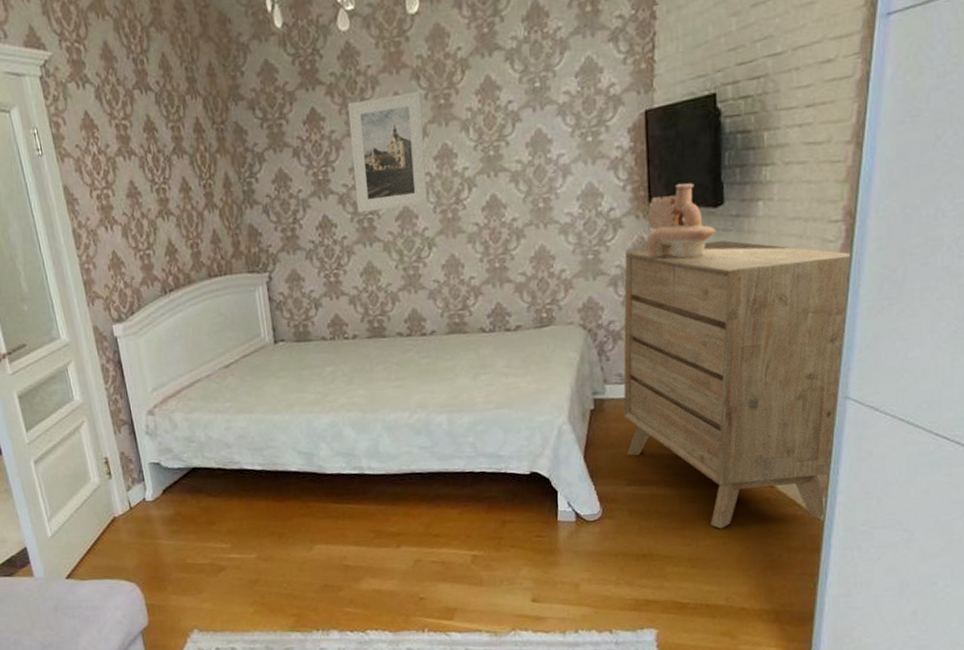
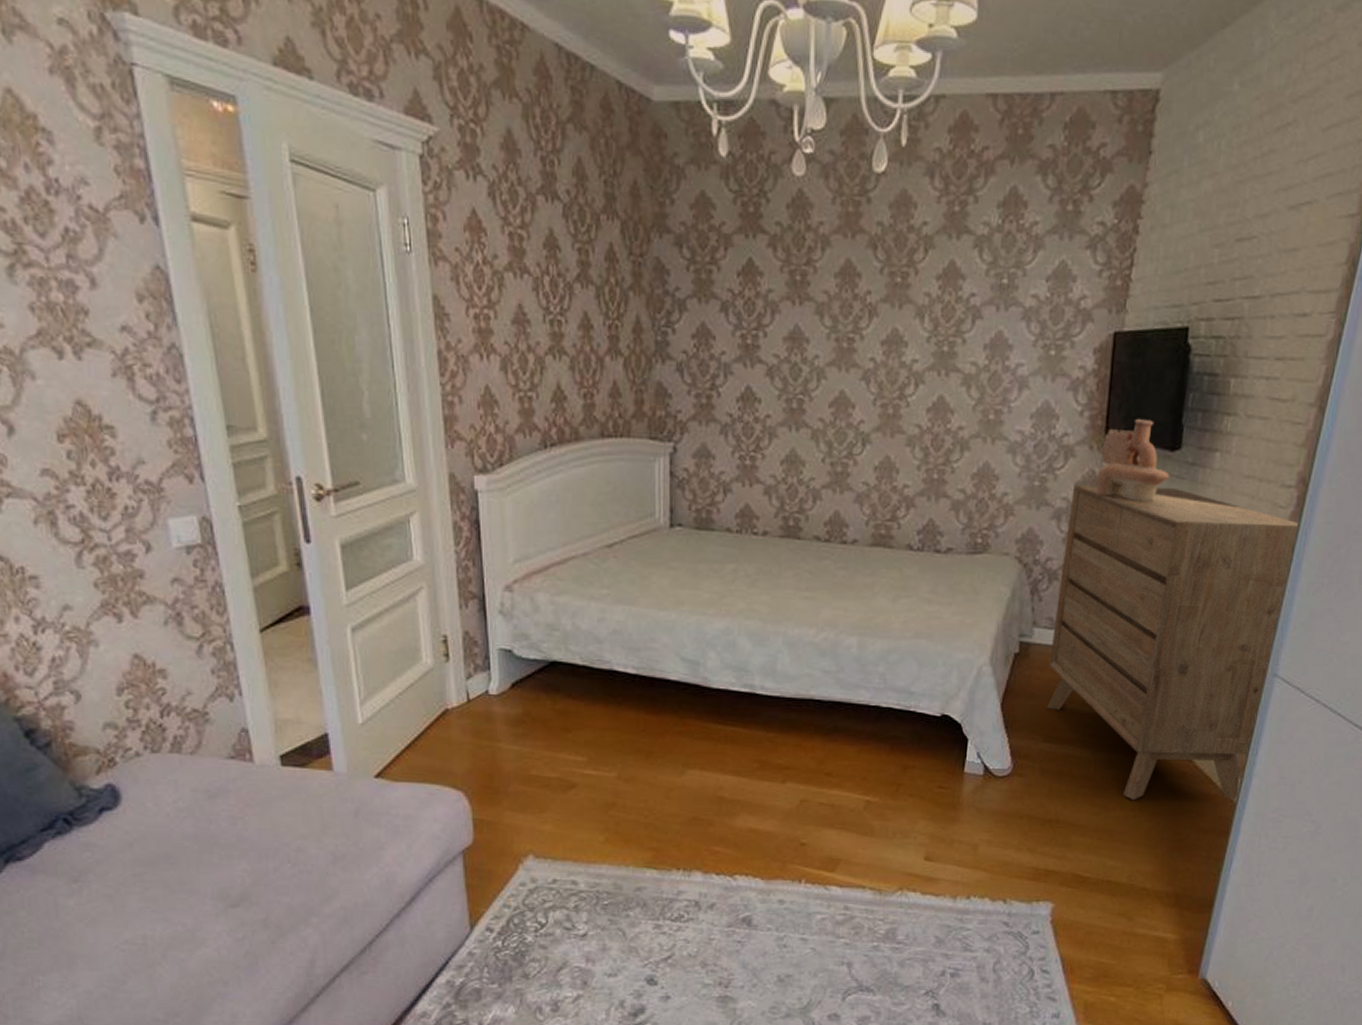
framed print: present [347,91,428,213] -> none [786,260,876,395]

